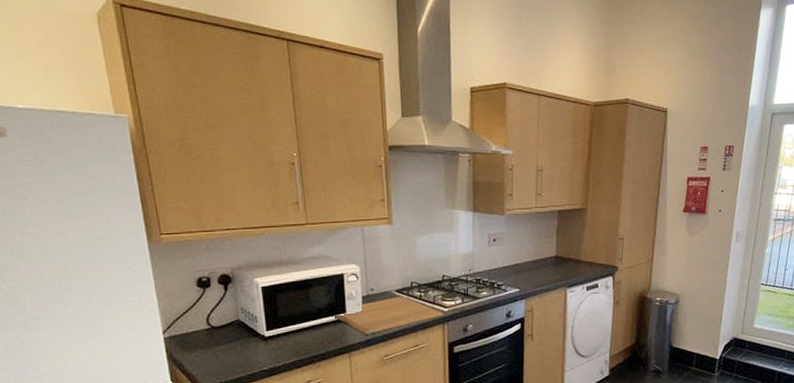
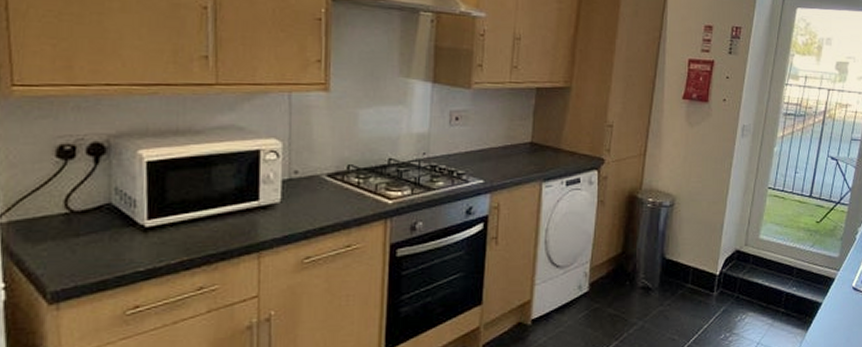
chopping board: present [332,296,445,336] -> none [239,182,388,231]

